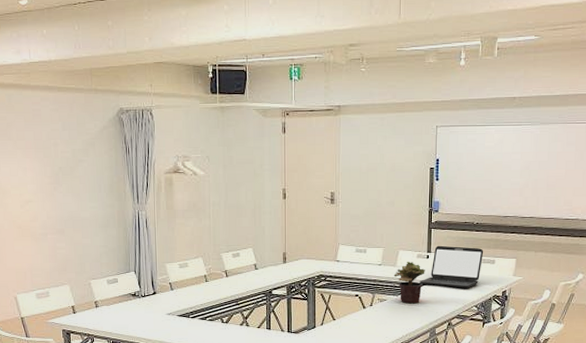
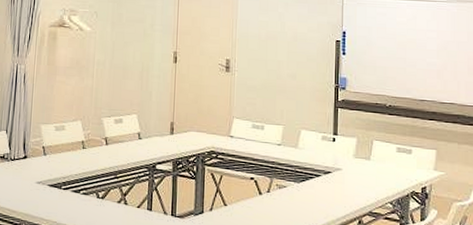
potted plant: present [394,262,425,304] -> none [295,144,331,194]
laptop: present [420,245,484,289] -> none [325,127,399,182]

